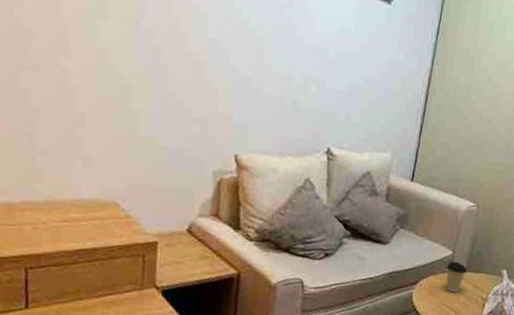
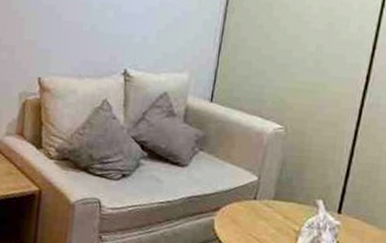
coffee cup: present [446,261,467,293] -> none [251,187,275,223]

